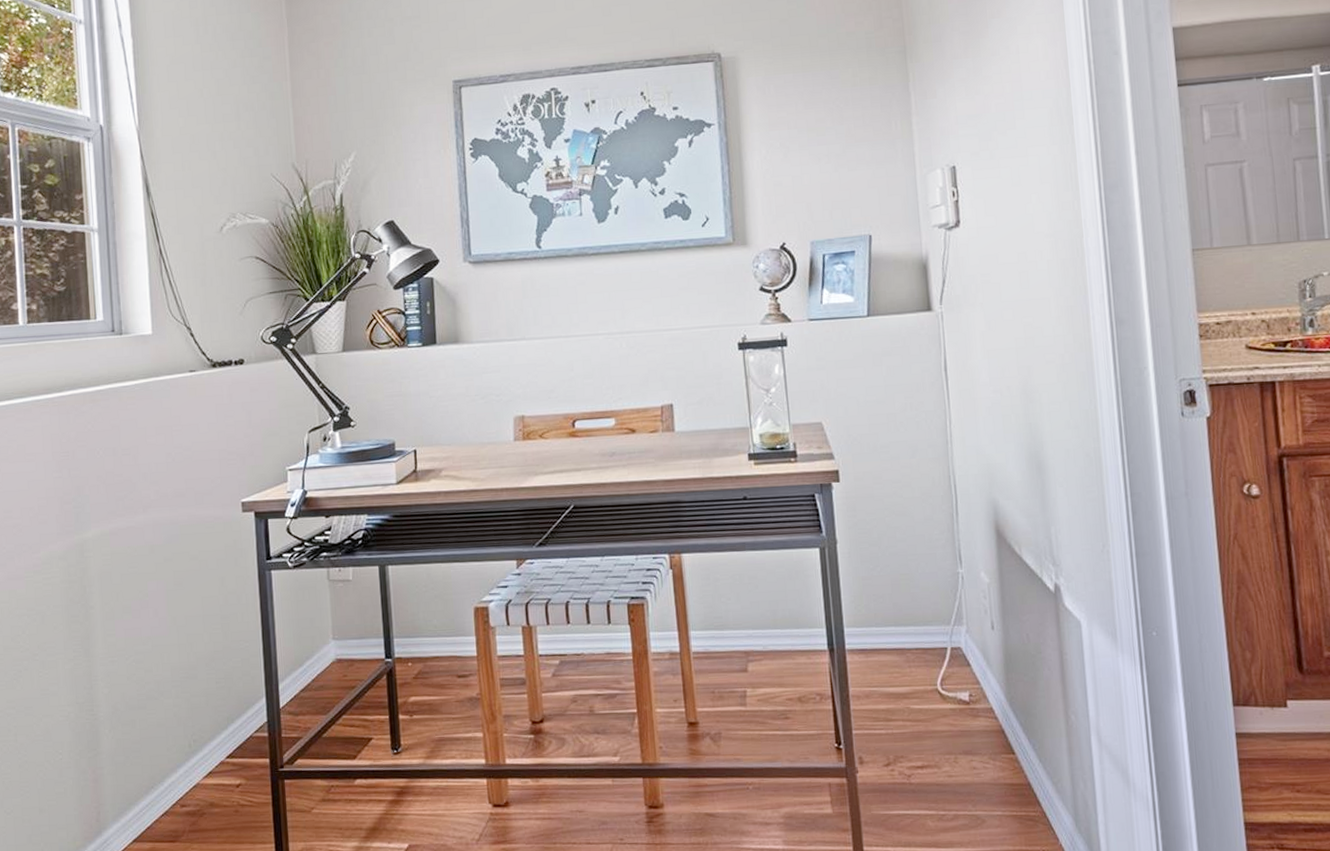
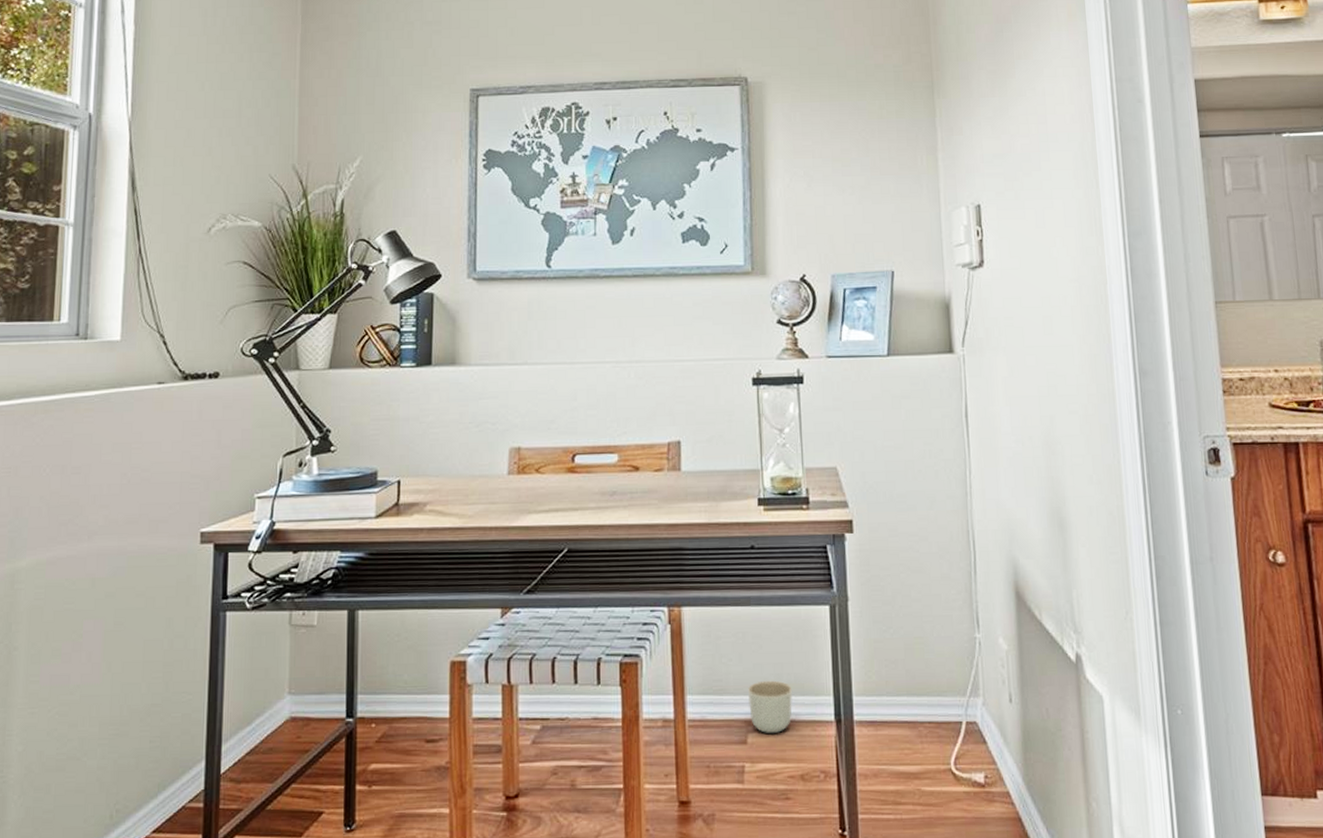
planter: none [747,616,788,662] -> present [748,680,792,733]

